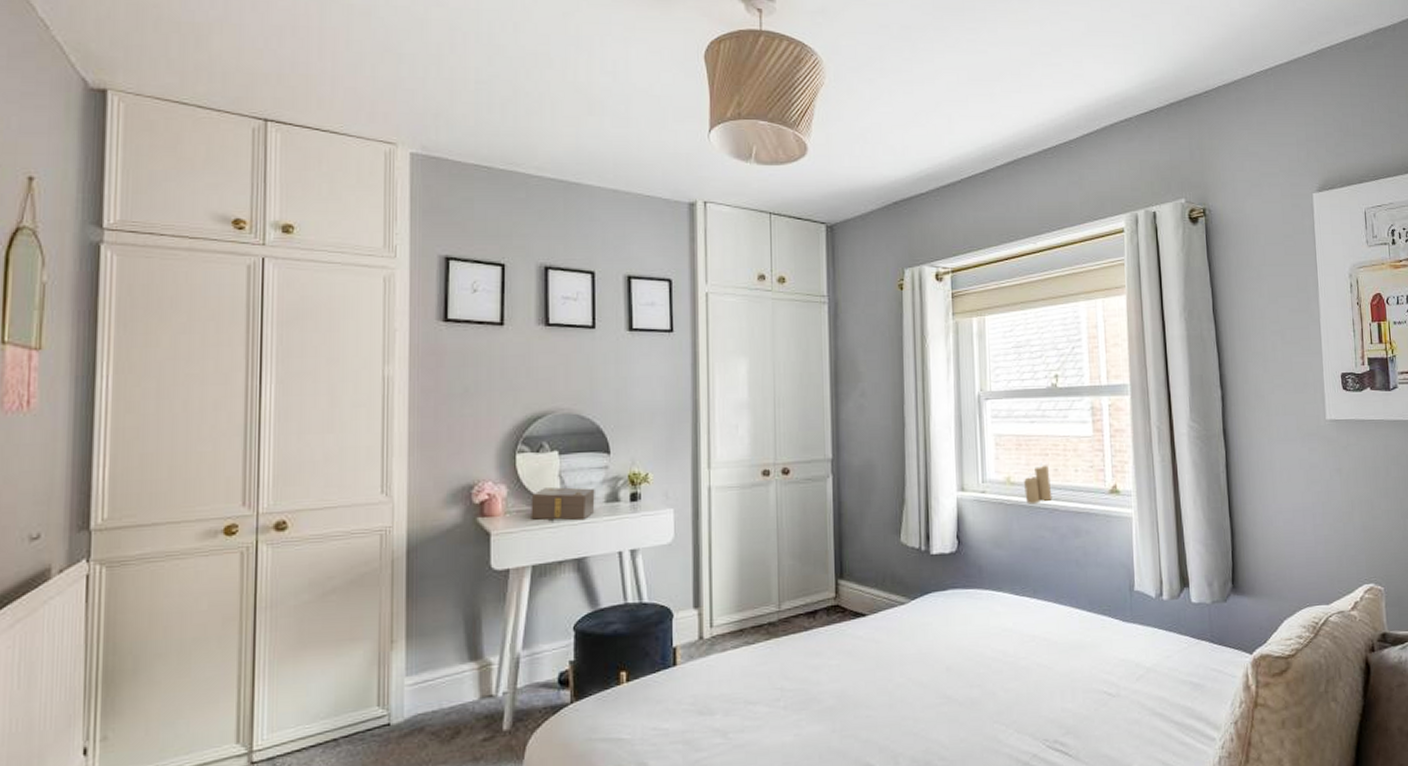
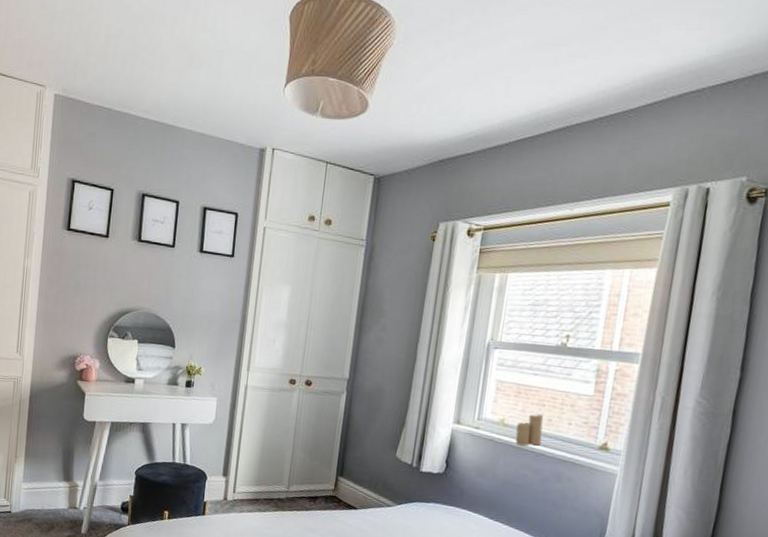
jewelry box: present [531,487,595,521] -> none [114,366,161,396]

